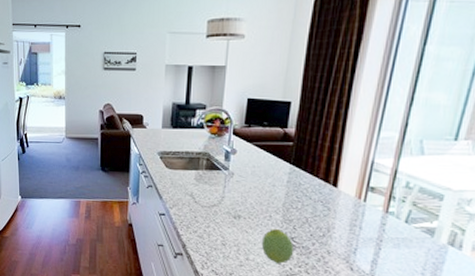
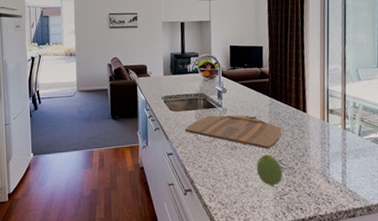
cutting board: none [181,178,301,223] -> present [184,115,282,149]

